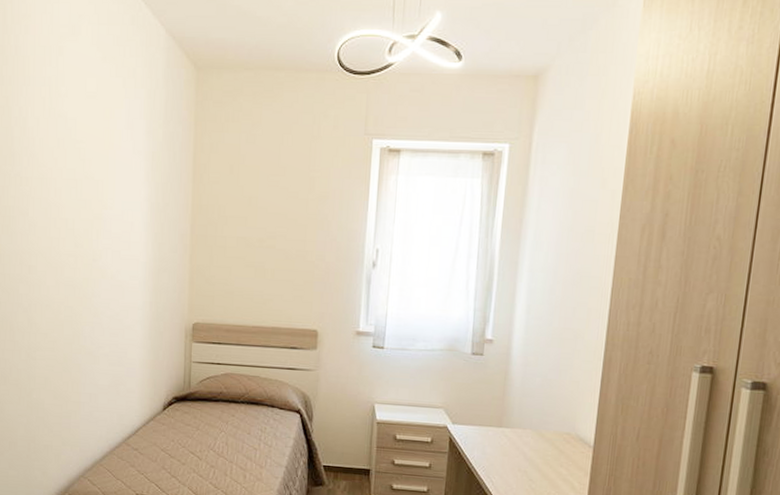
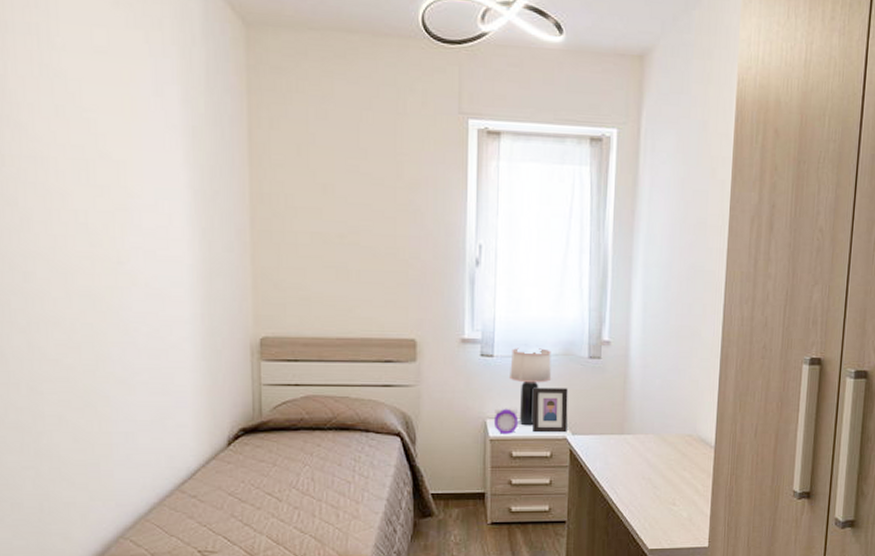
alarm clock: none [381,393,404,419] -> present [493,406,519,434]
table lamp: none [397,342,437,413] -> present [510,348,552,426]
picture frame: none [416,378,451,422] -> present [532,387,568,433]

